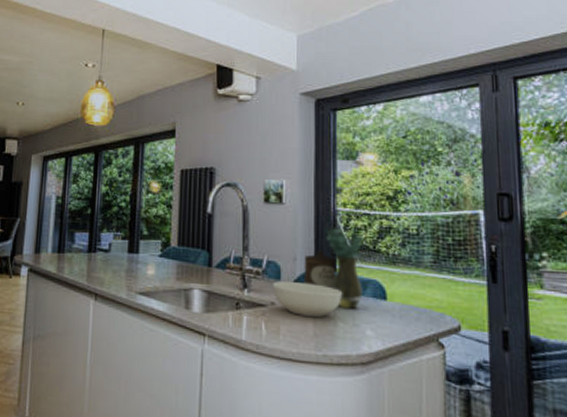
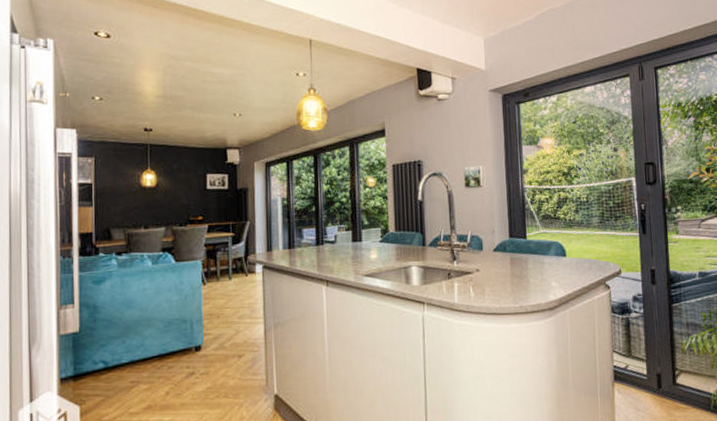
bowl: present [273,281,343,318] -> none [477,250,533,278]
canister: present [304,250,337,289] -> none [500,222,527,253]
vase: present [324,223,363,309] -> none [515,199,548,267]

